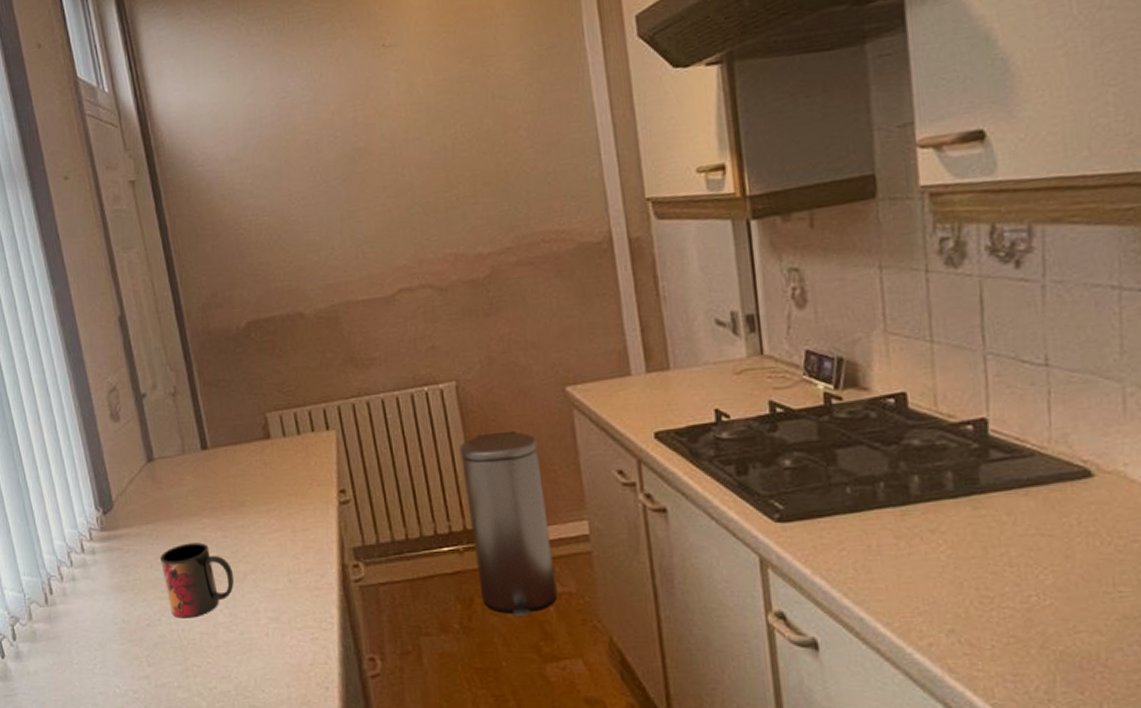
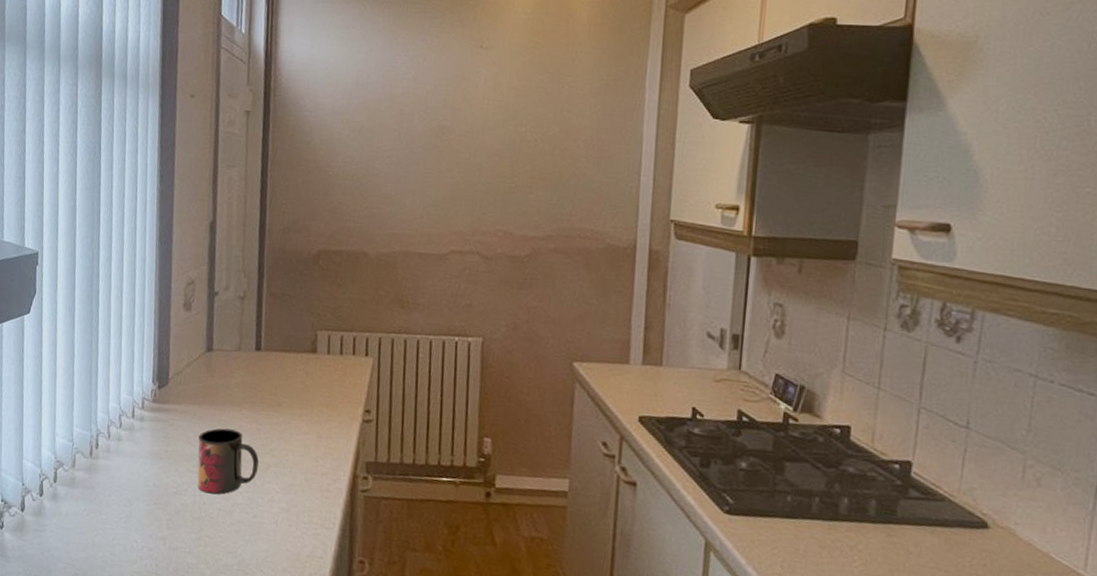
pedal bin: present [460,430,558,618] -> none [466,387,540,552]

